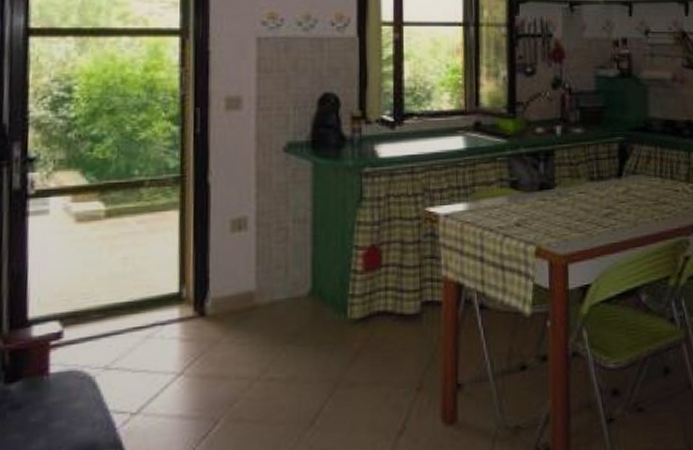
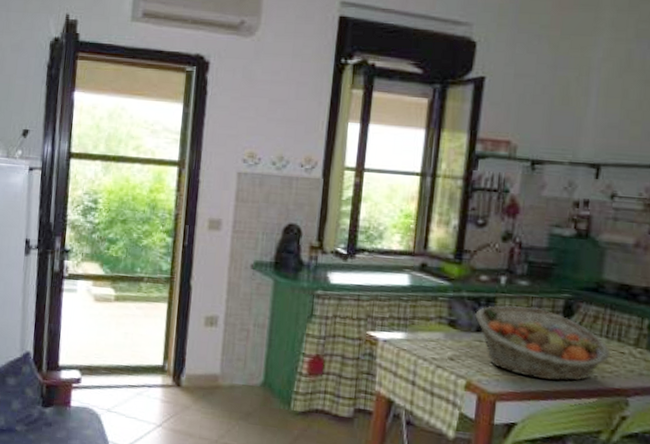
fruit basket: none [536,155,667,231] -> present [475,305,611,381]

